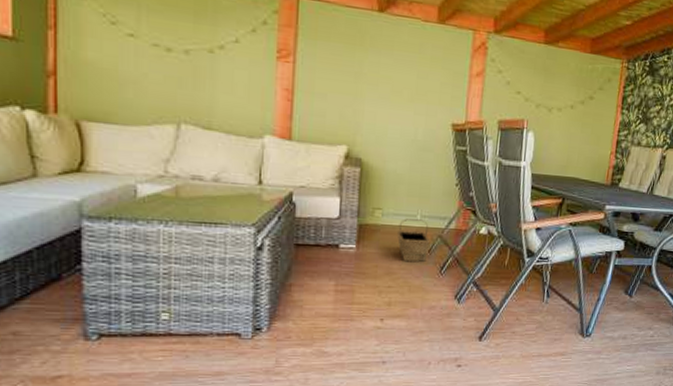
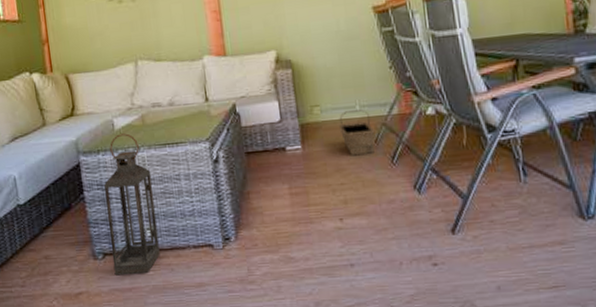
lantern: none [111,203,178,360] -> present [104,133,160,276]

